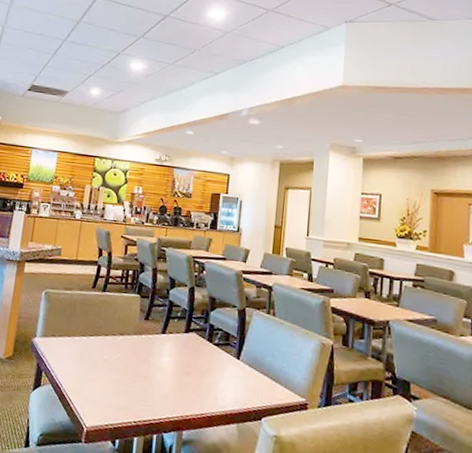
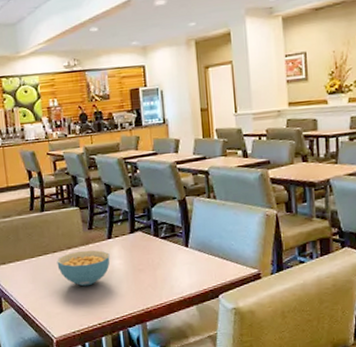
cereal bowl: none [106,339,160,379] -> present [57,249,110,287]

